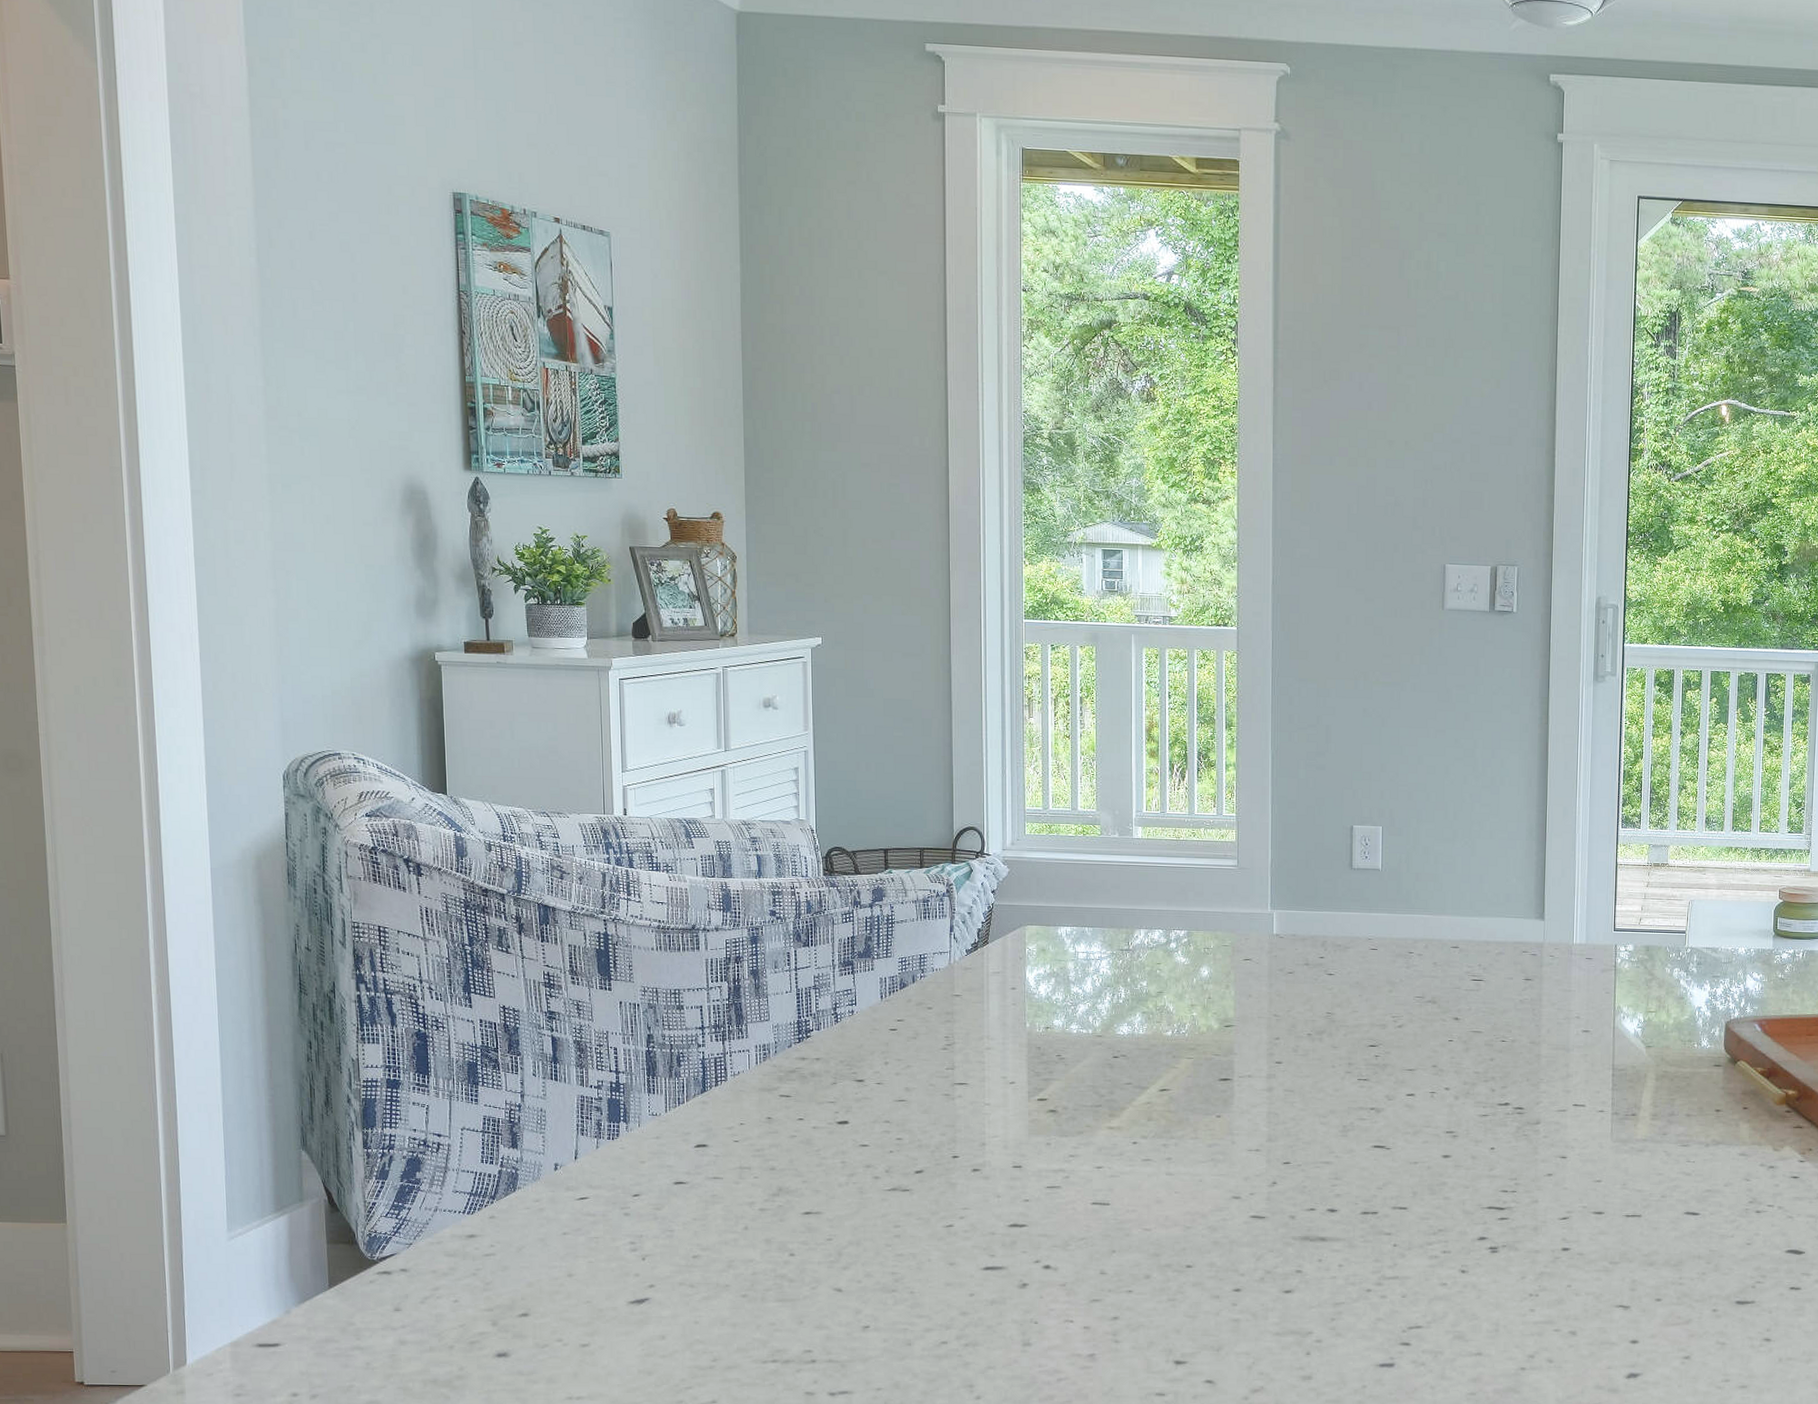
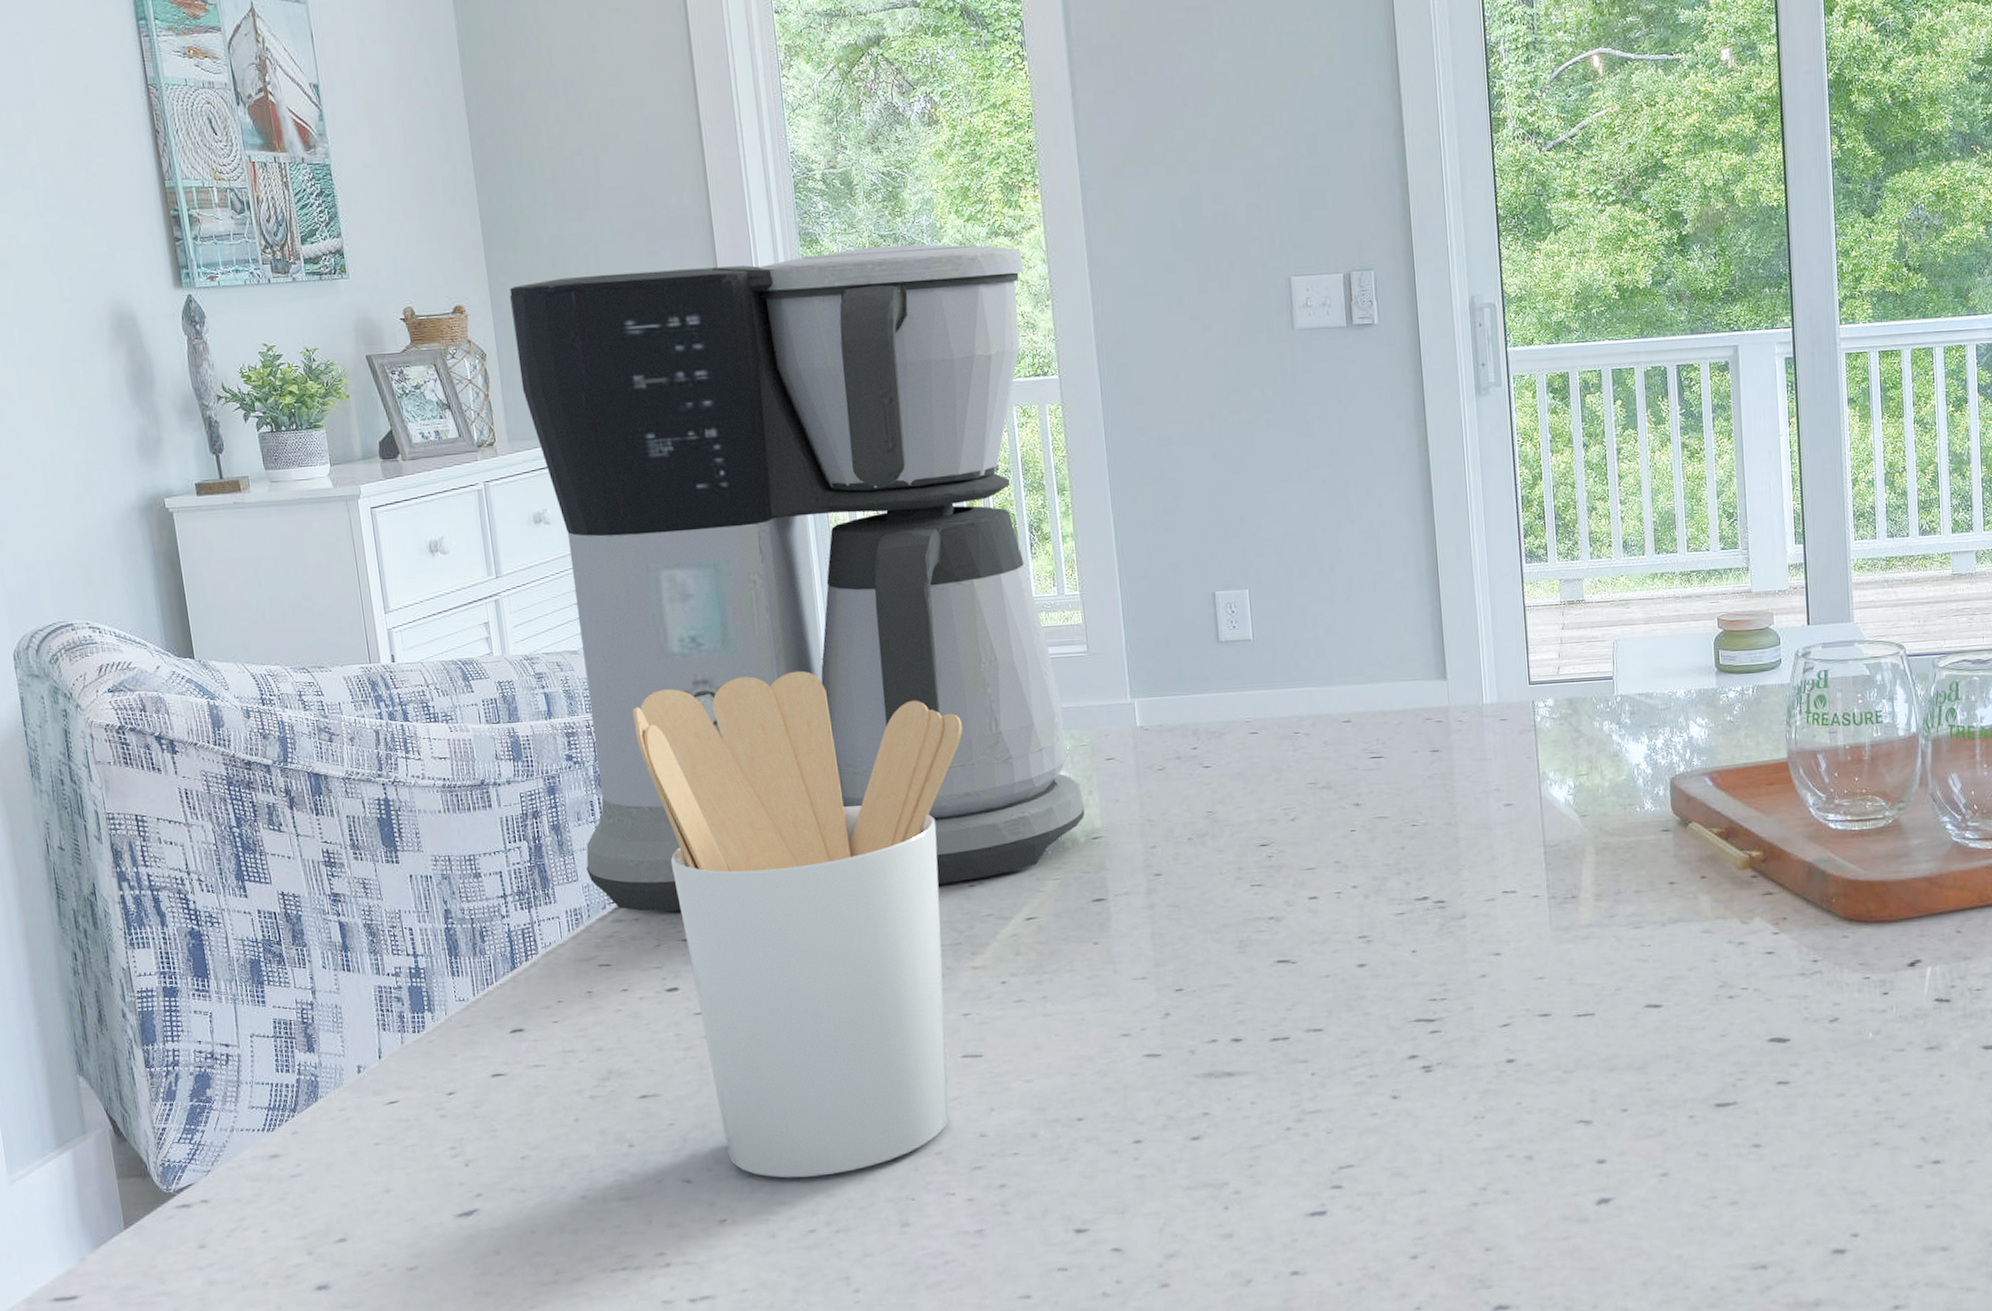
coffee maker: none [763,498,1221,1055] -> present [509,244,1085,912]
utensil holder: none [833,857,1121,1296] -> present [632,670,963,1178]

